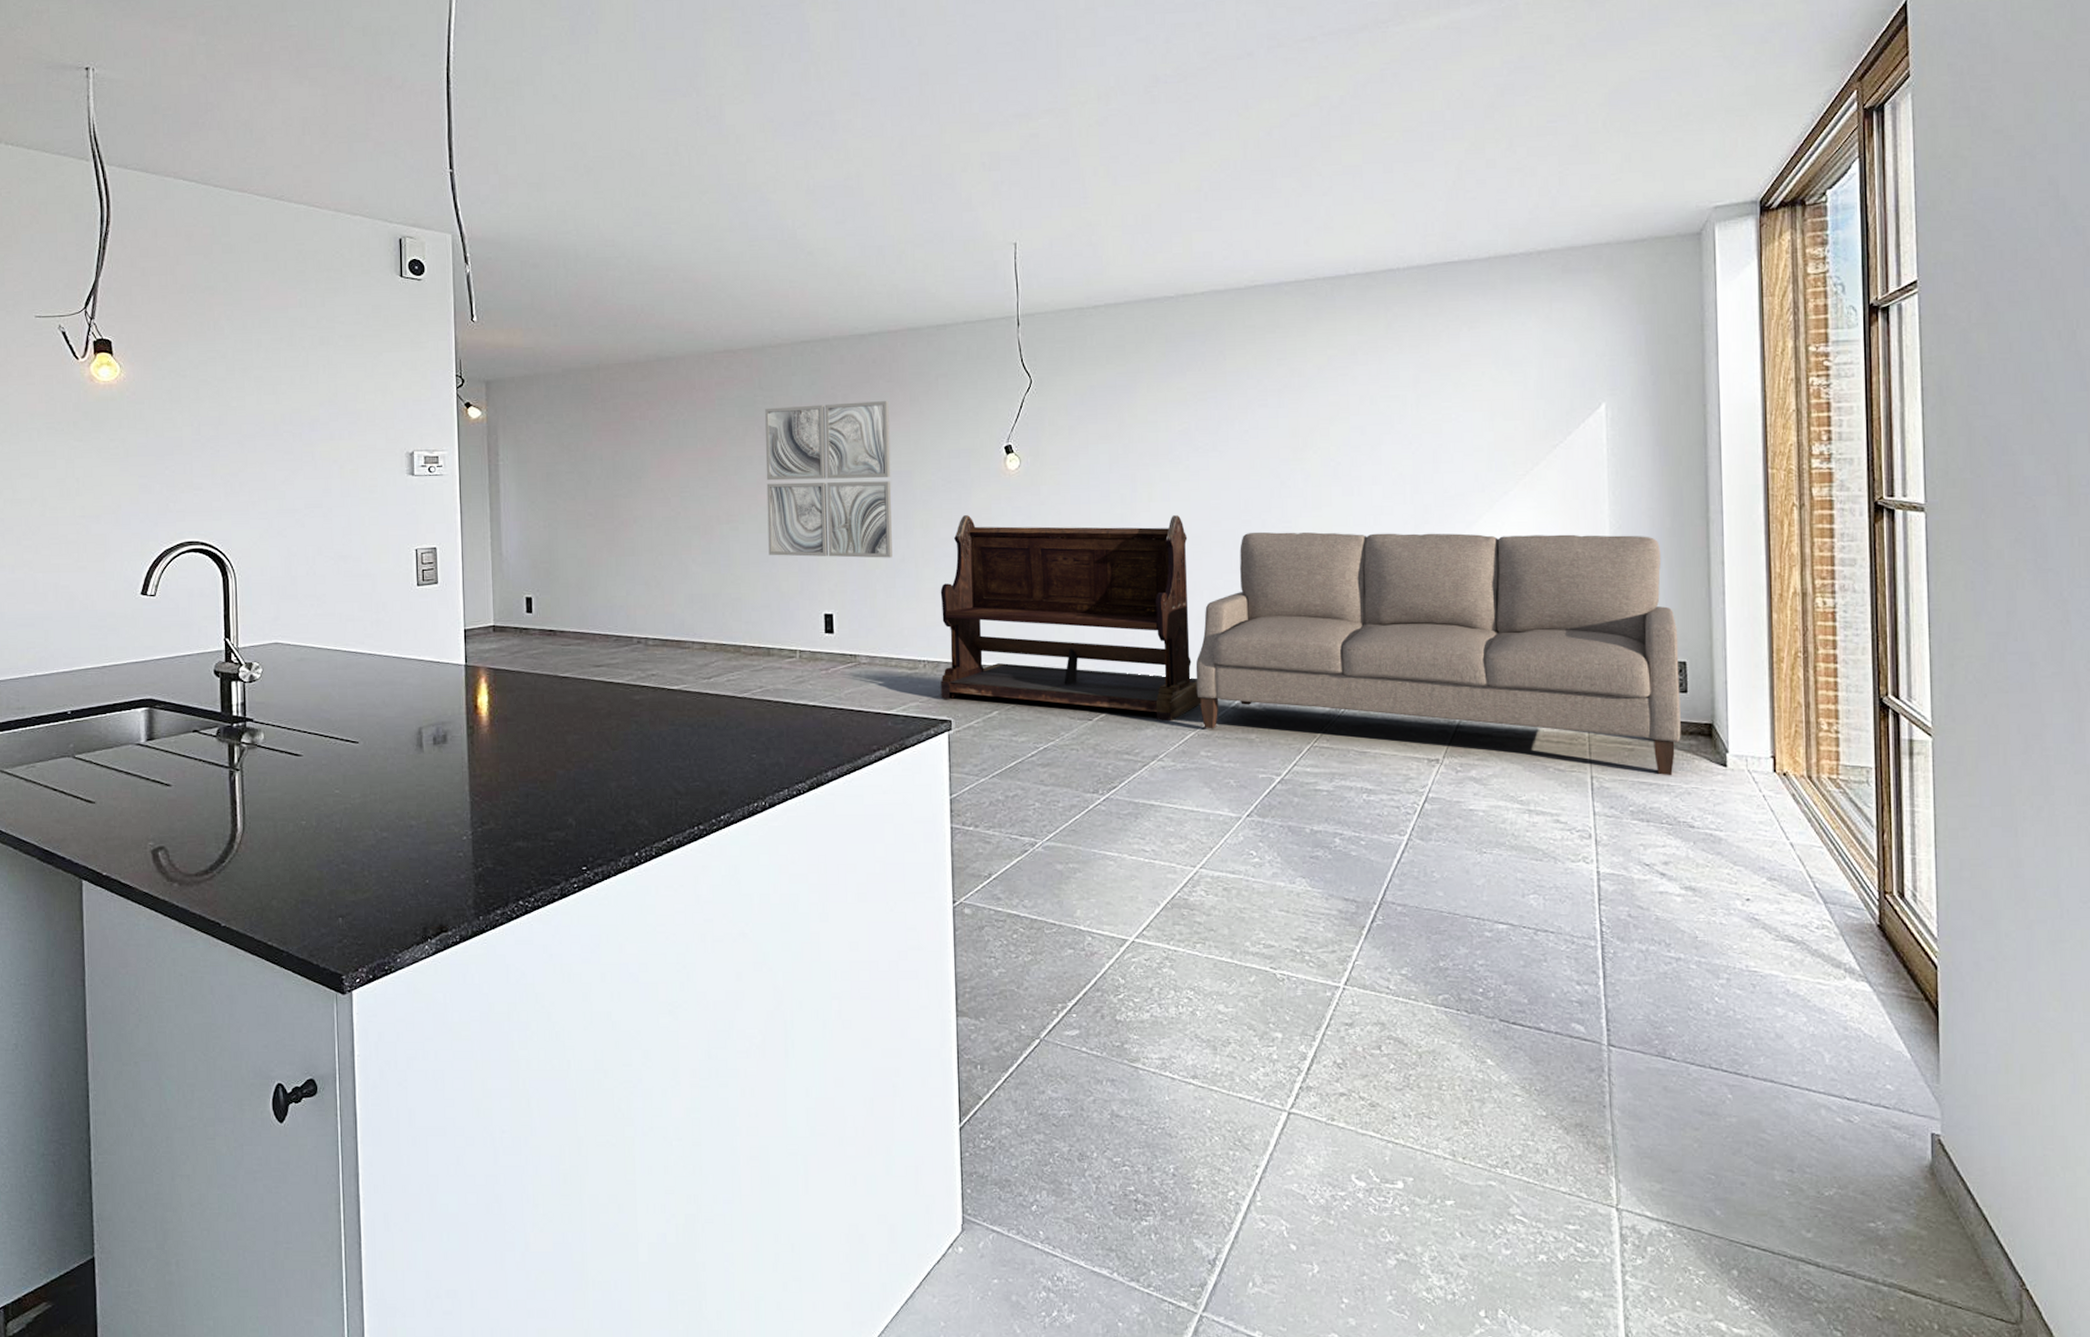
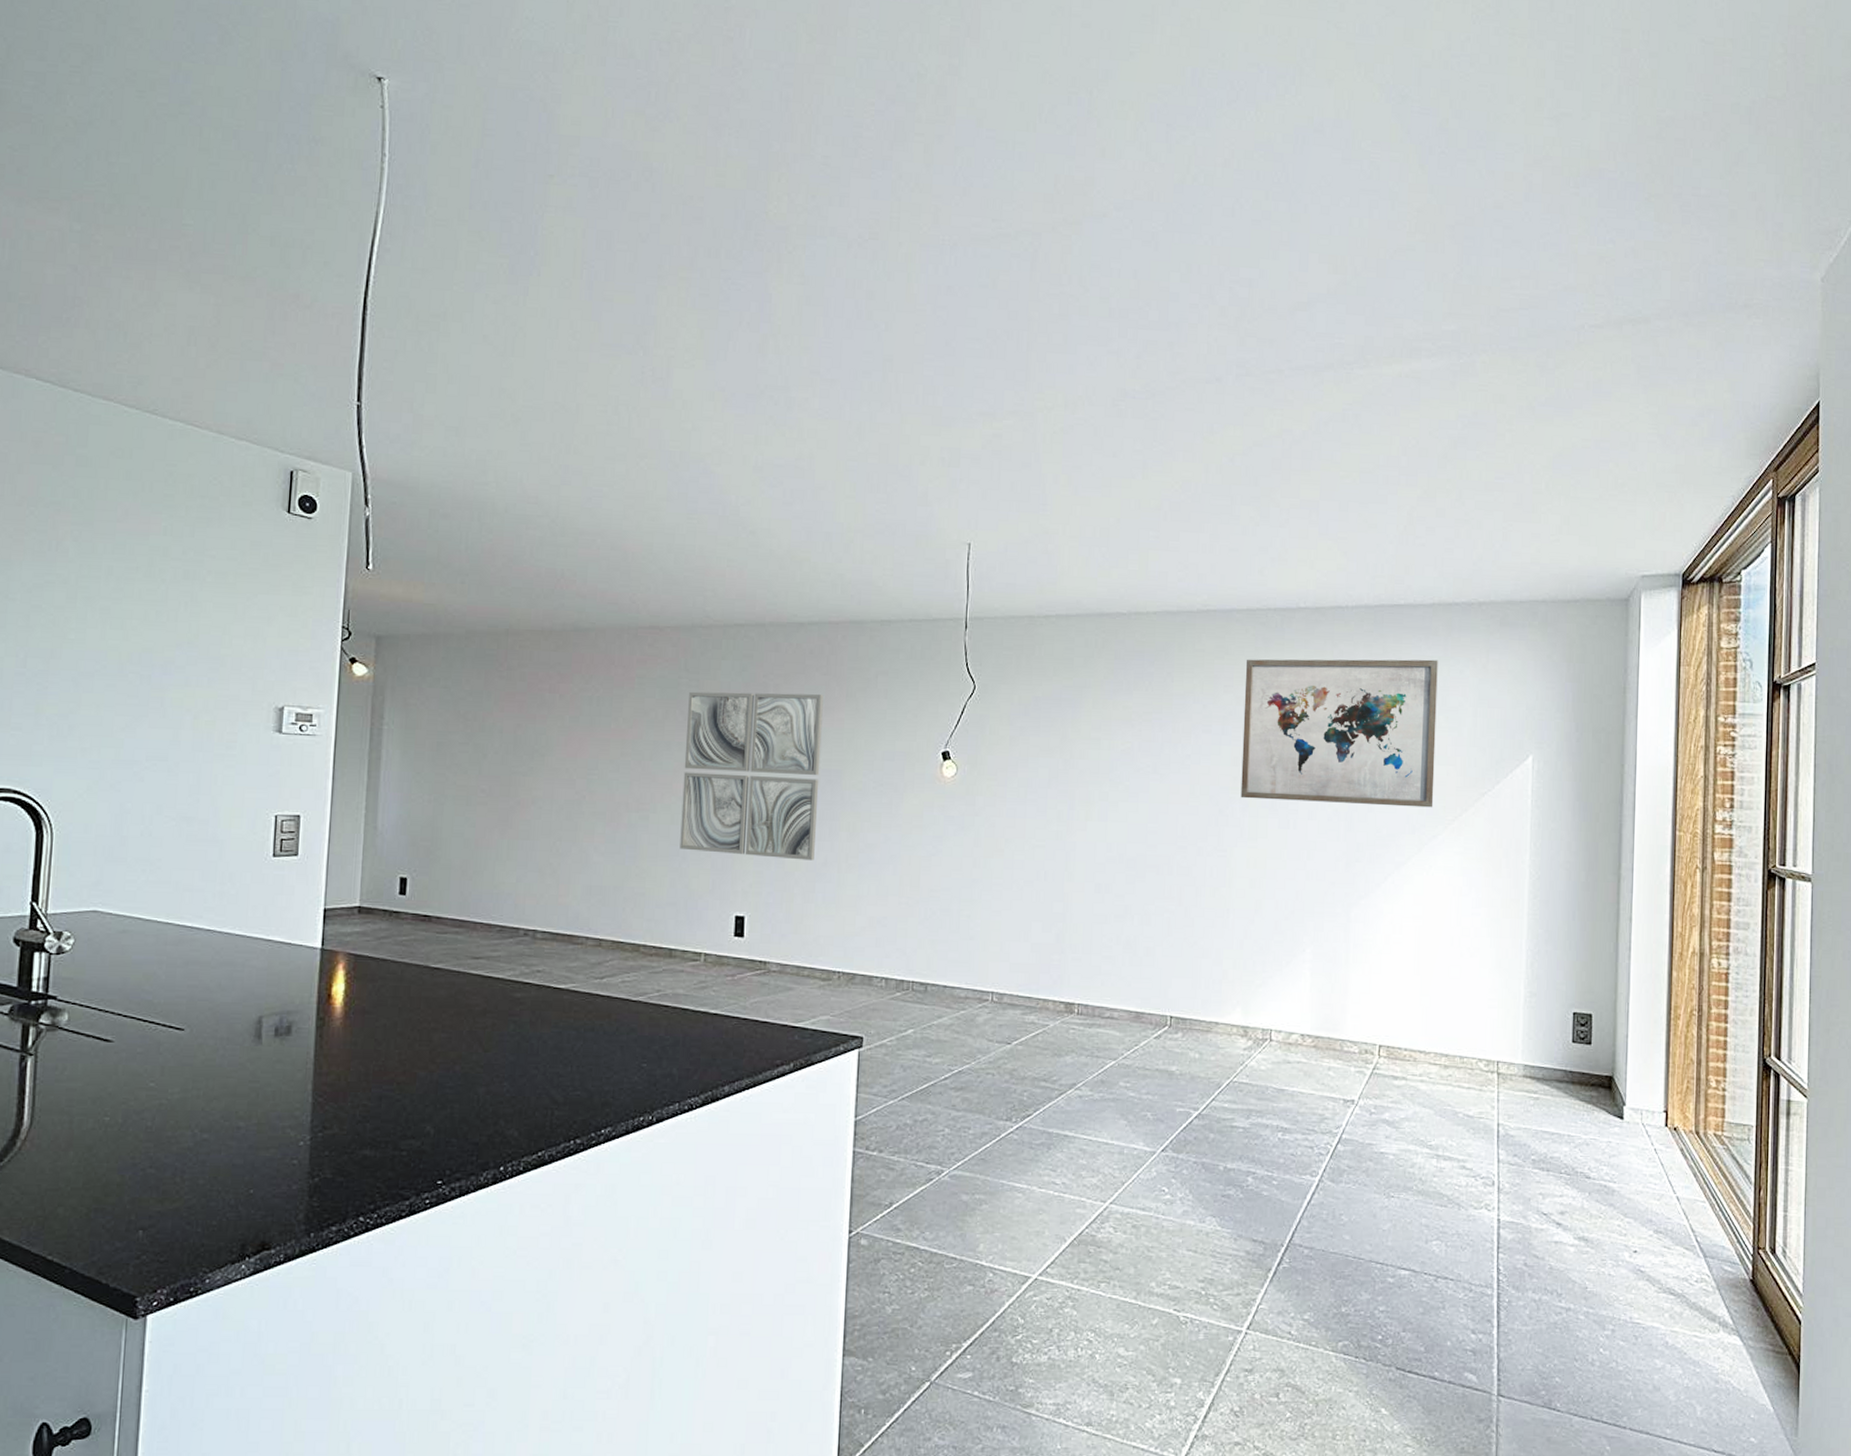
bench: present [940,515,1202,722] -> none [854,821,1124,1049]
sofa: present [1195,531,1681,776] -> none [1119,858,1586,1127]
wall art: none [1298,314,1502,469] -> present [1240,659,1438,808]

